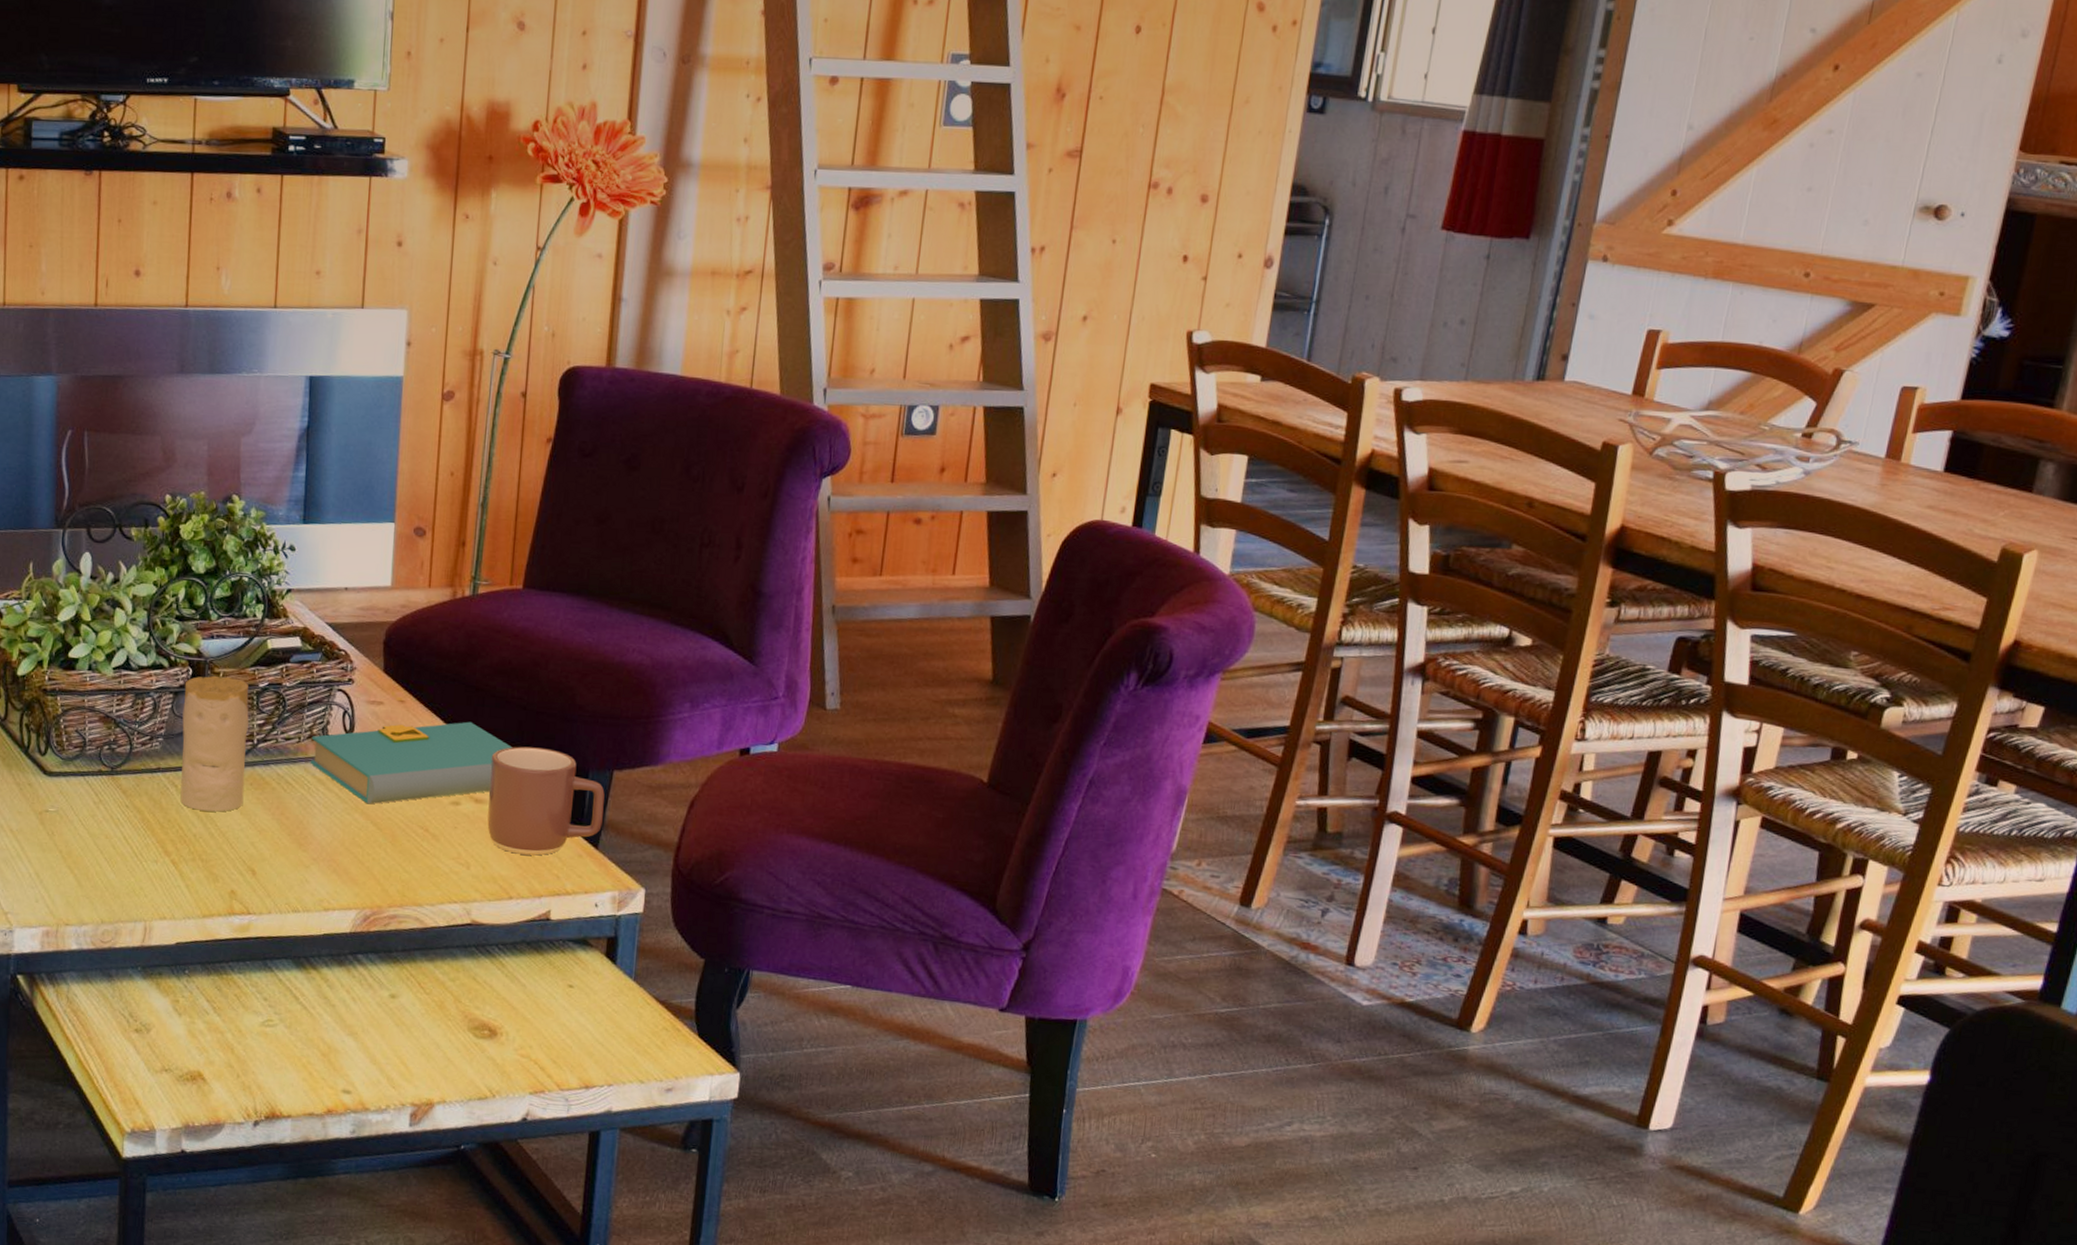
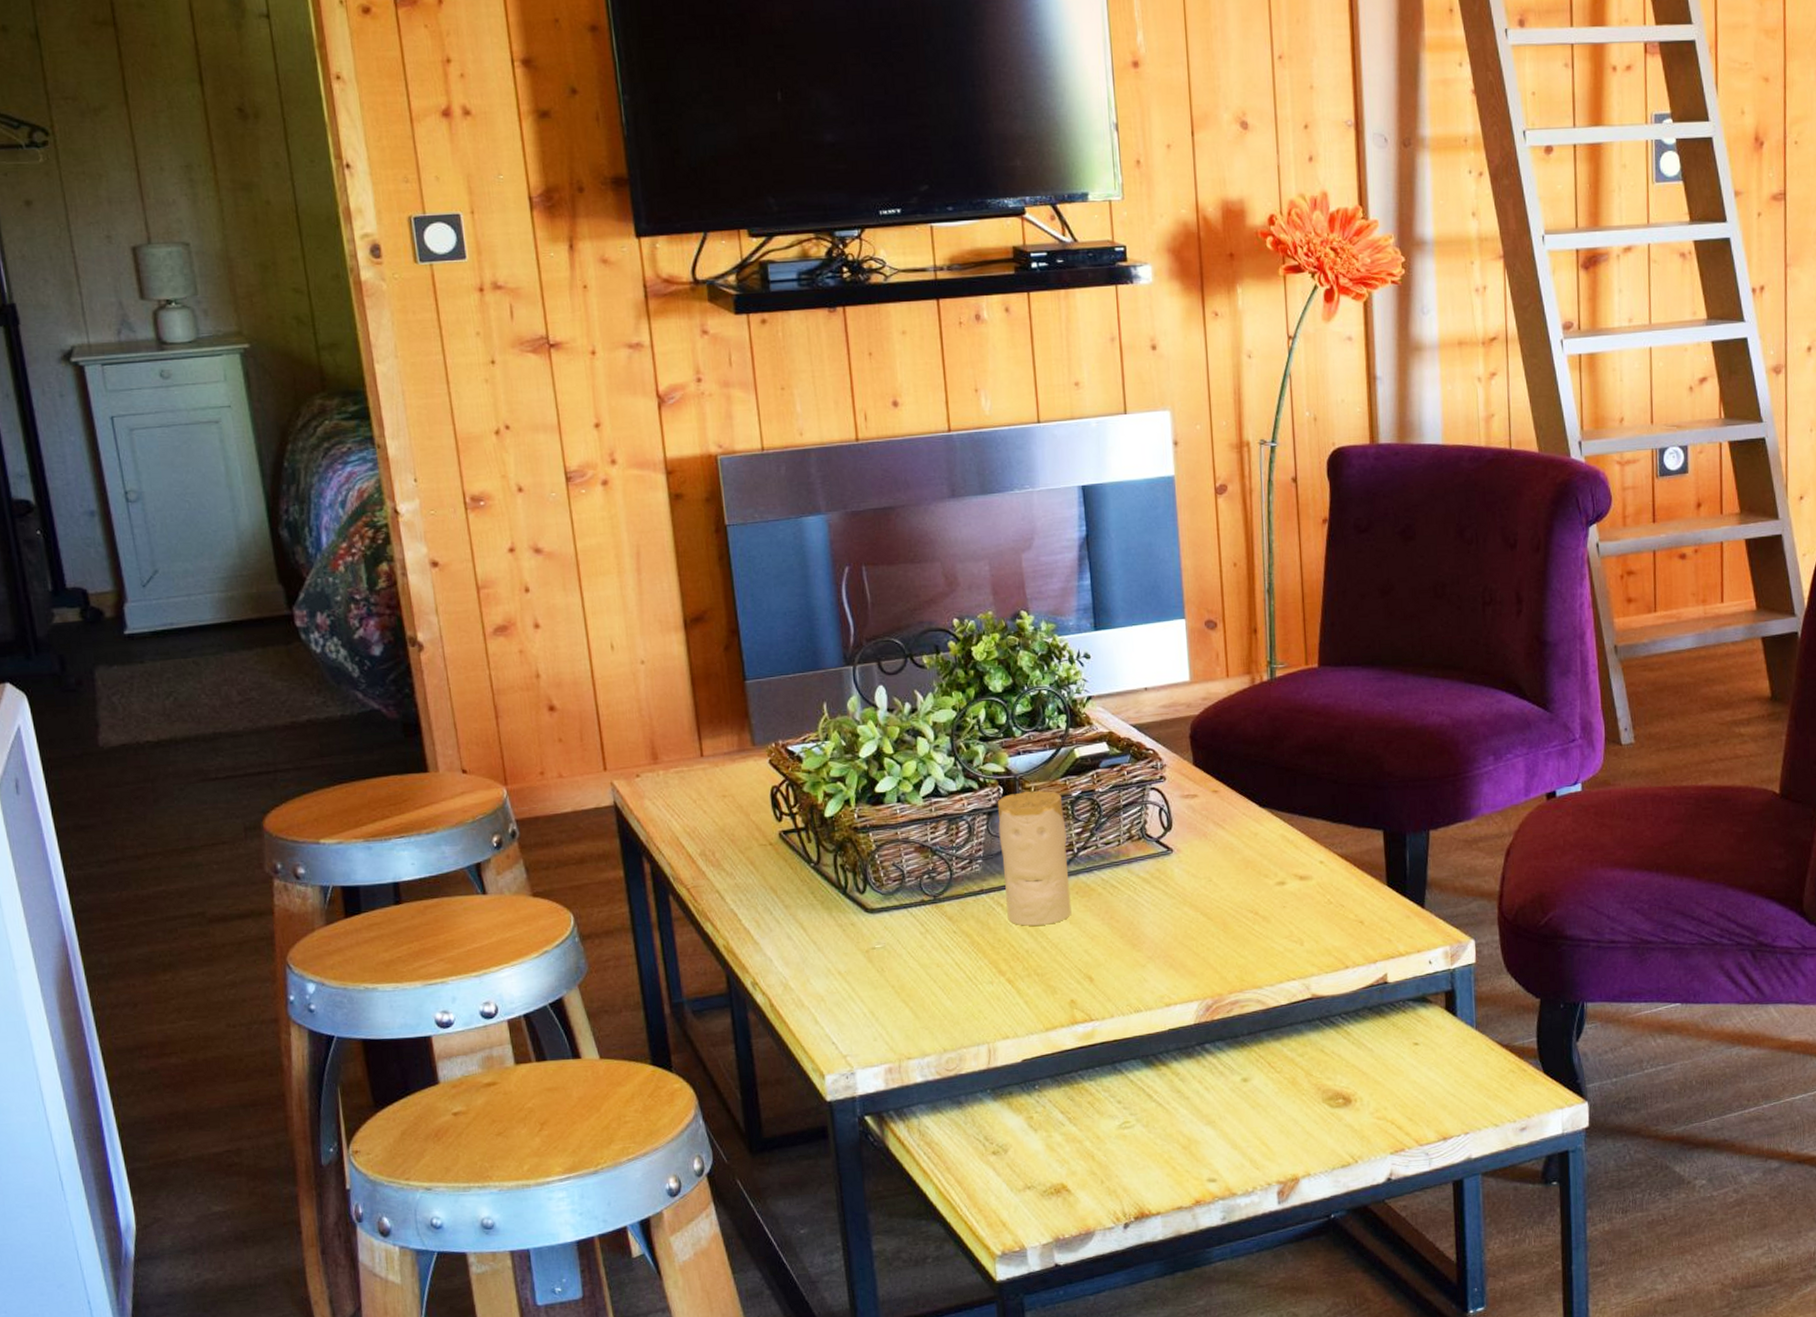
book: present [310,721,513,804] -> none [1131,802,1329,896]
mug: present [487,746,605,856] -> none [1310,818,1425,924]

